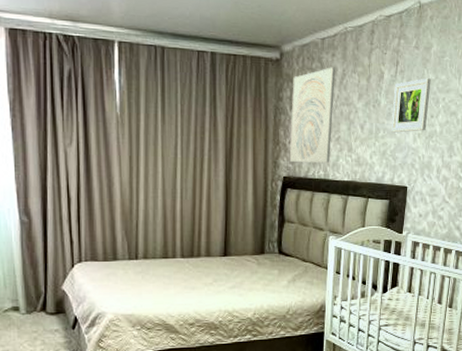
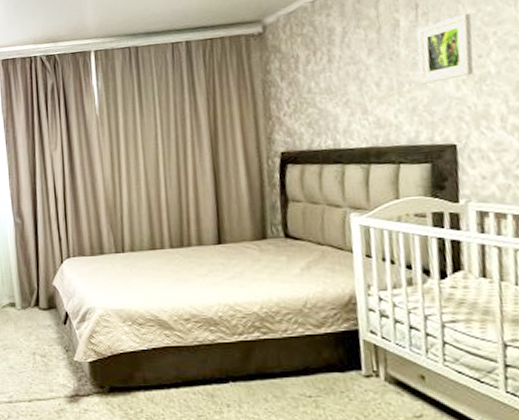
wall art: present [289,67,335,163] -> none [281,27,340,135]

